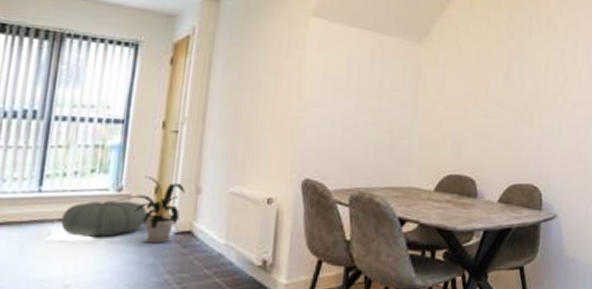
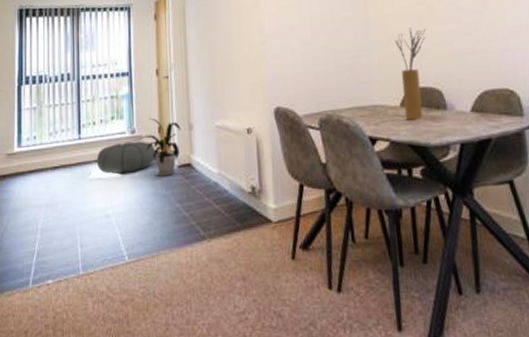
vase: none [437,117,470,205] -> present [395,27,426,120]

